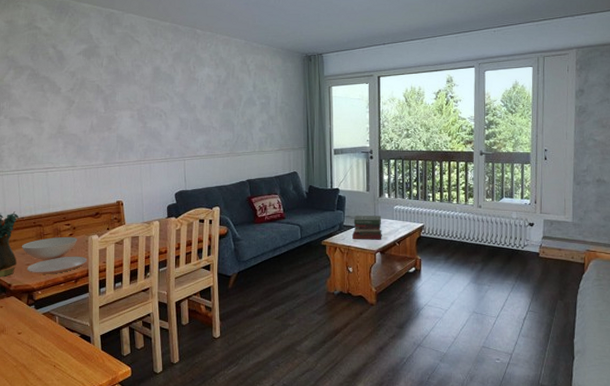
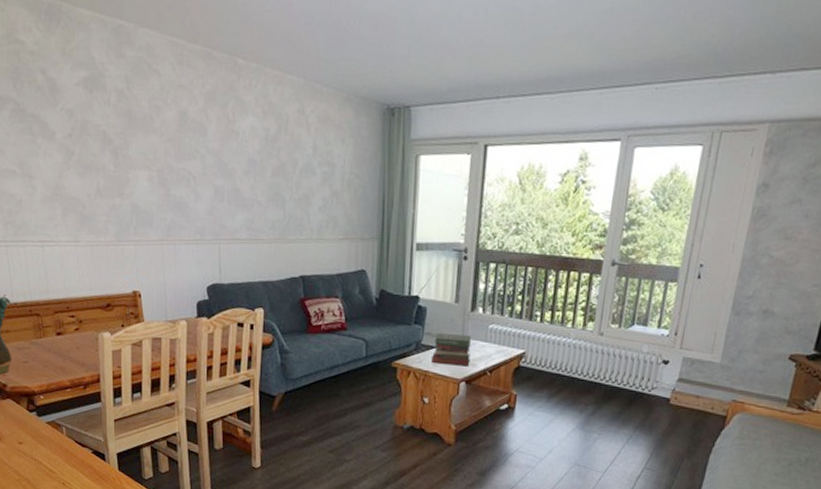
bowl: present [21,236,77,261] -> none [16,330,85,360]
plate: present [27,256,87,274] -> none [24,356,98,377]

